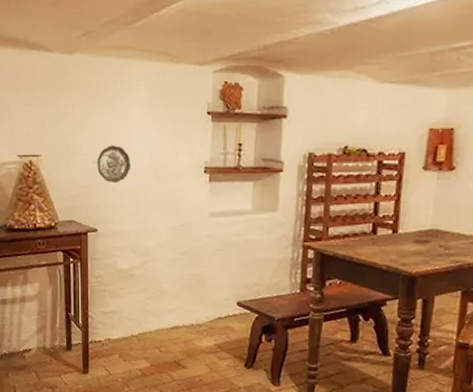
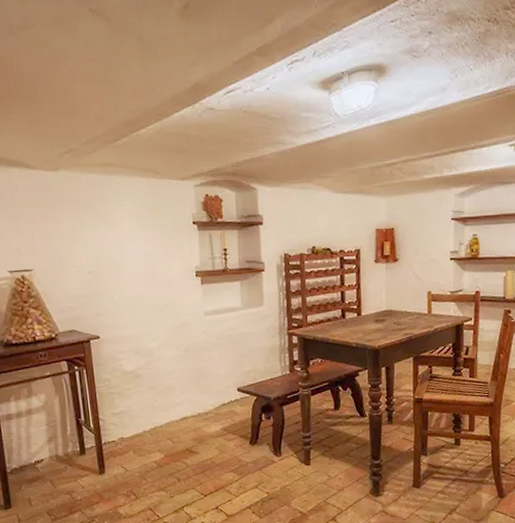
decorative plate: present [97,145,130,183] -> none [92,256,126,292]

